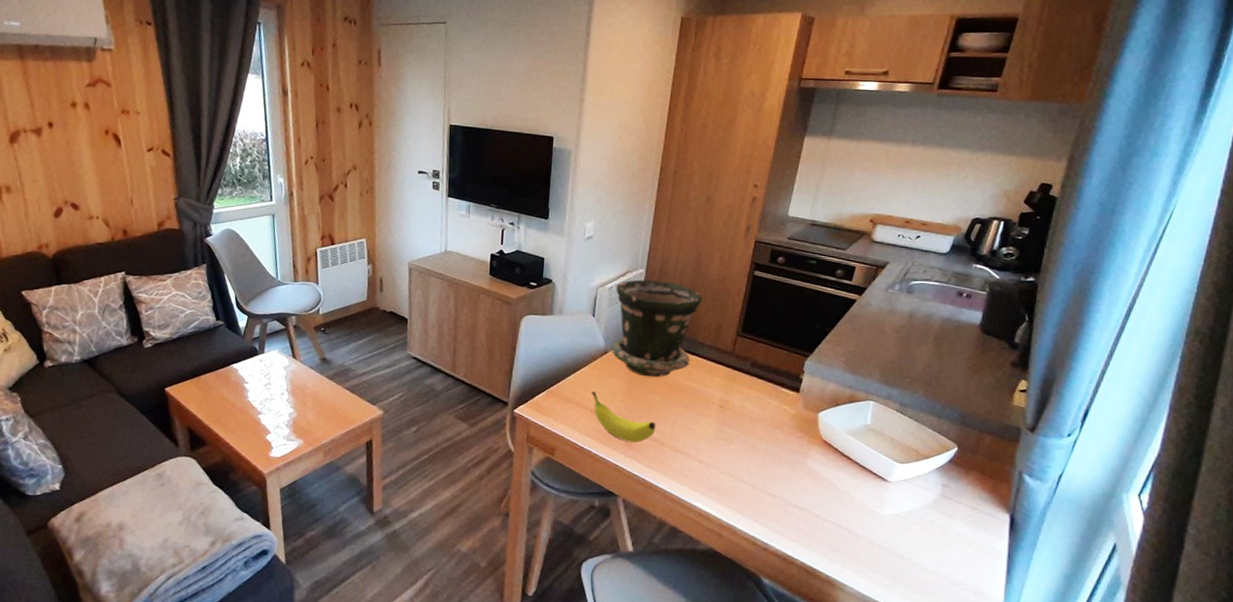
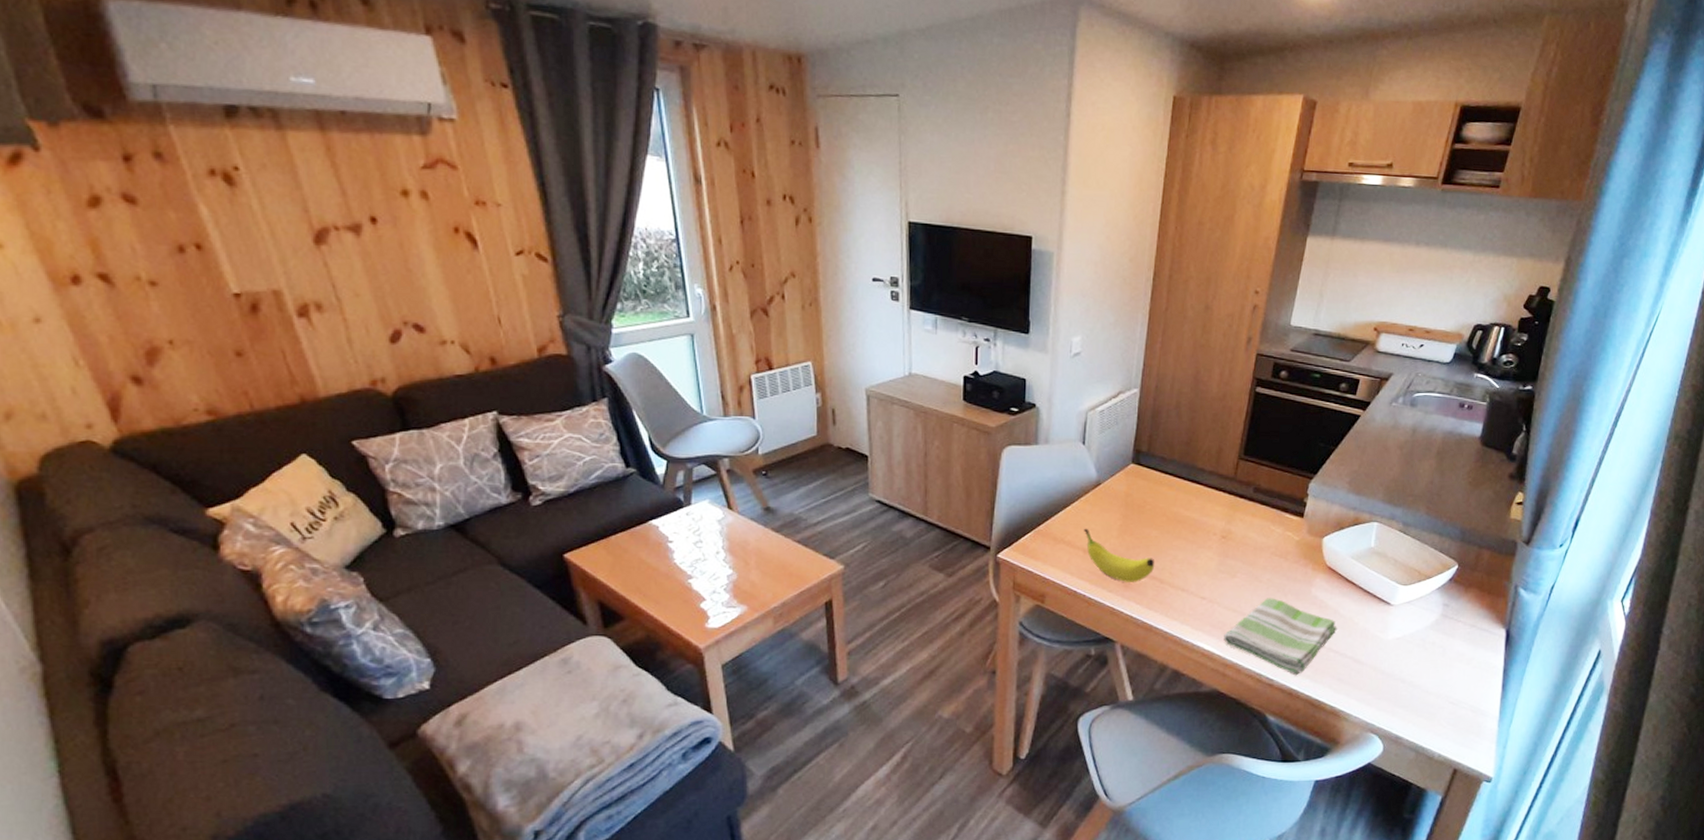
flower pot: present [611,279,703,378] -> none [1104,400,1202,510]
dish towel: none [720,466,833,542] -> present [1224,598,1337,676]

